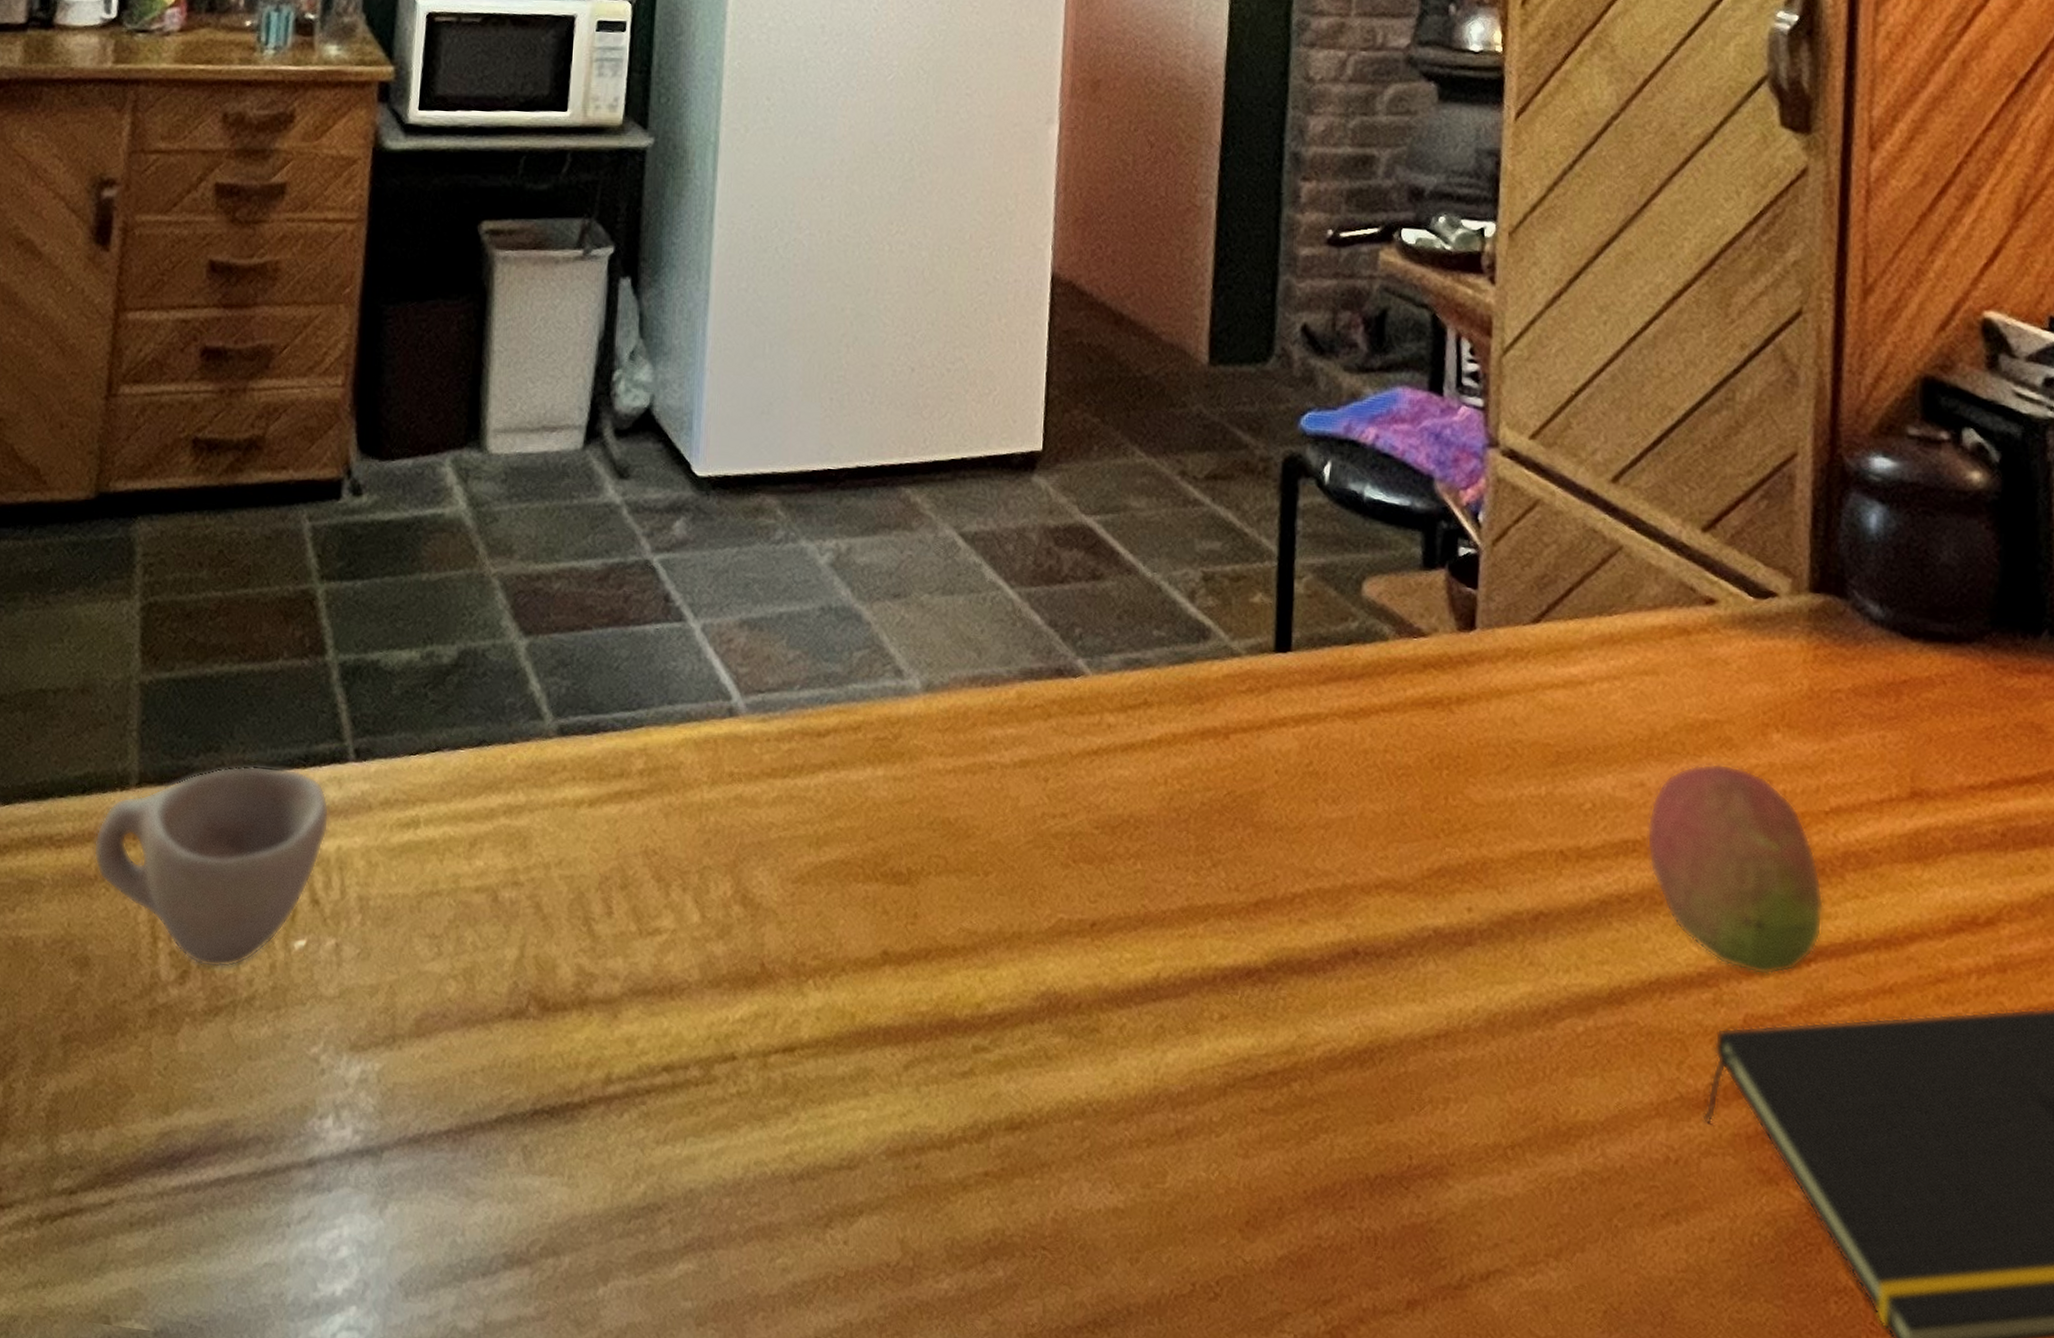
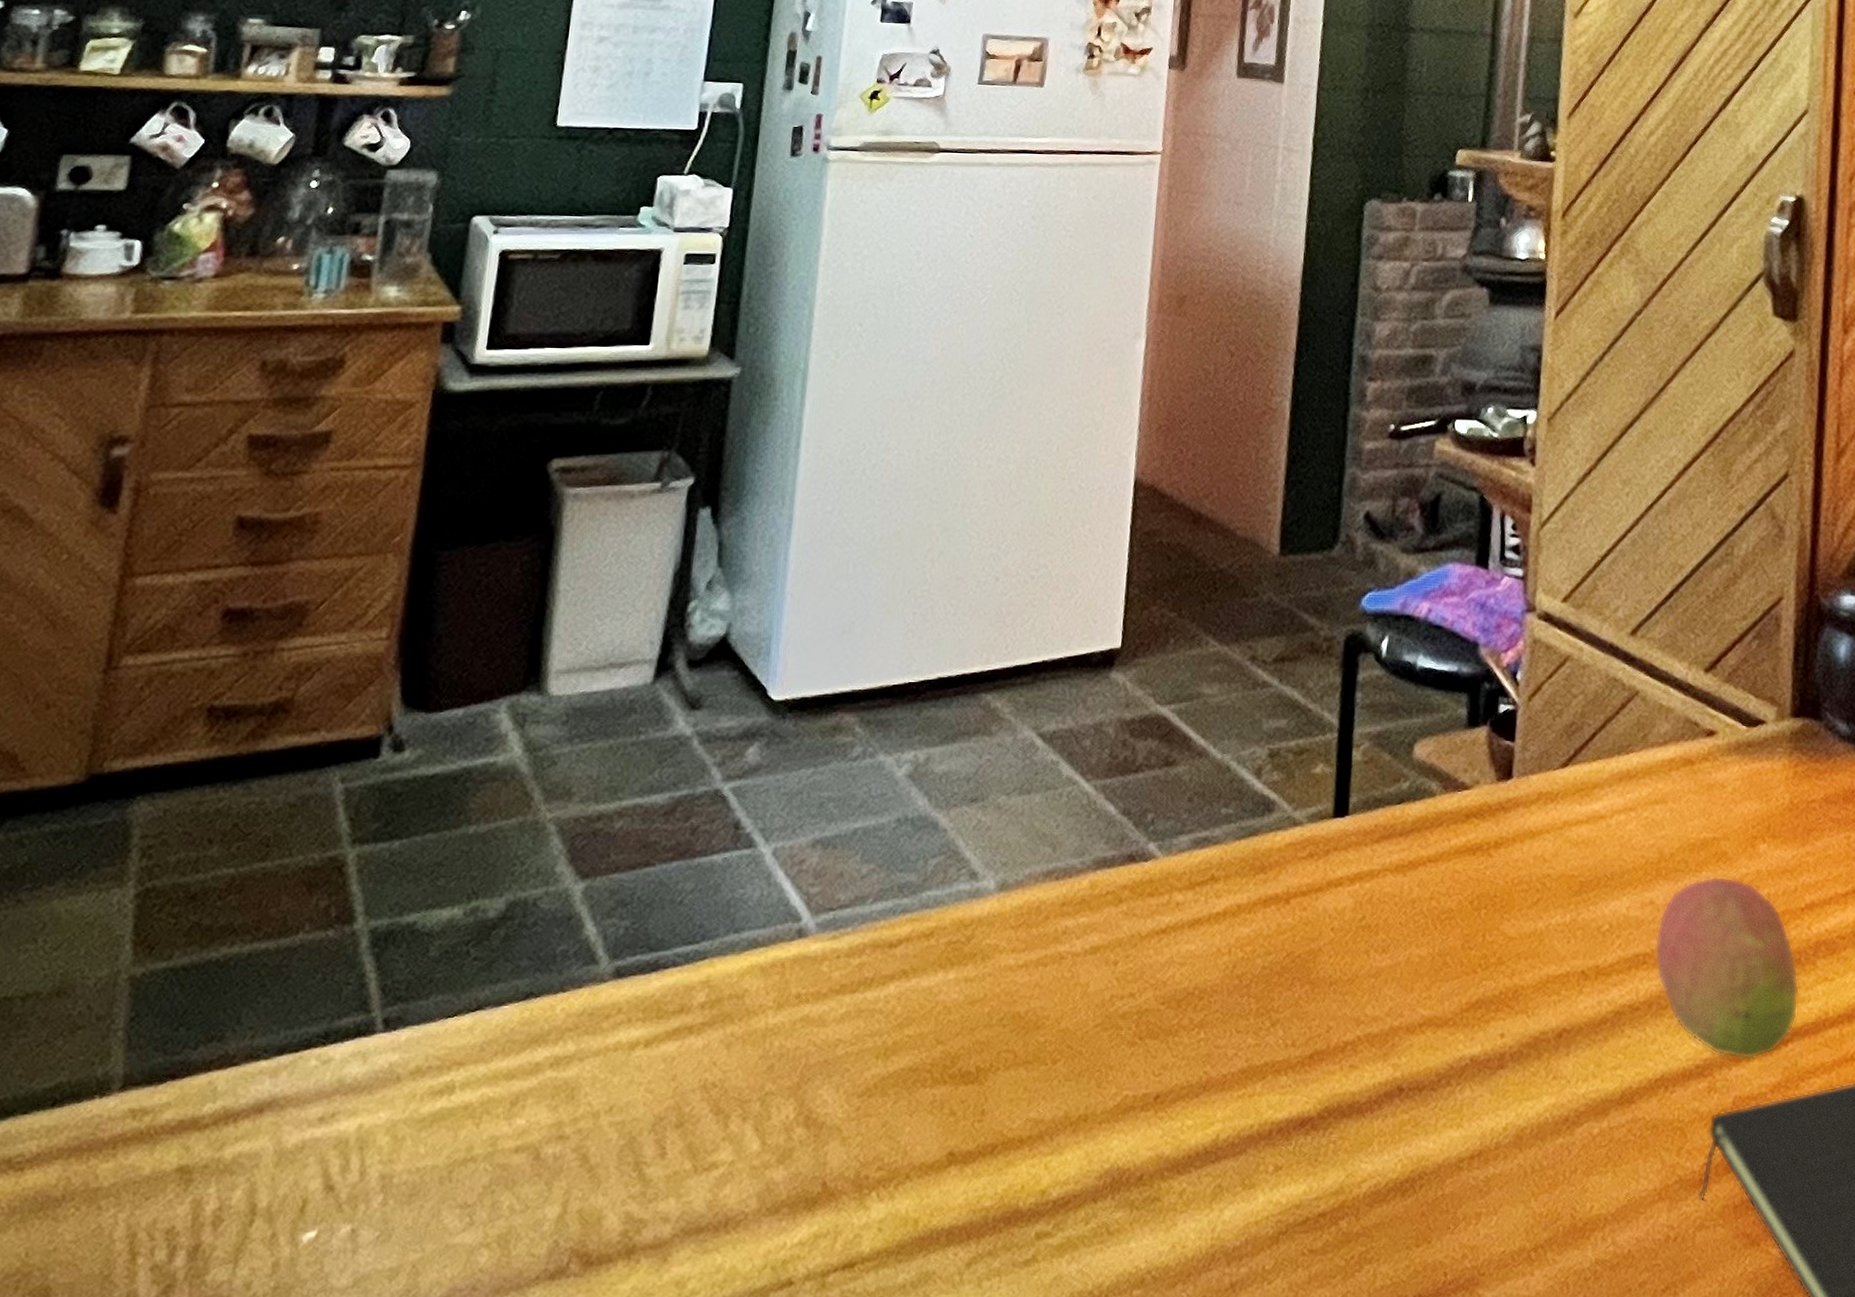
cup: present [93,765,330,969] -> none [61,1049,351,1277]

